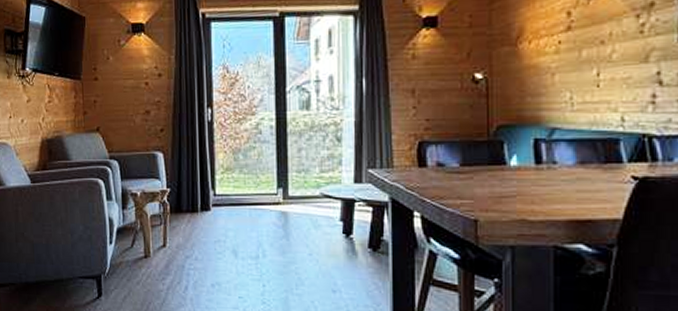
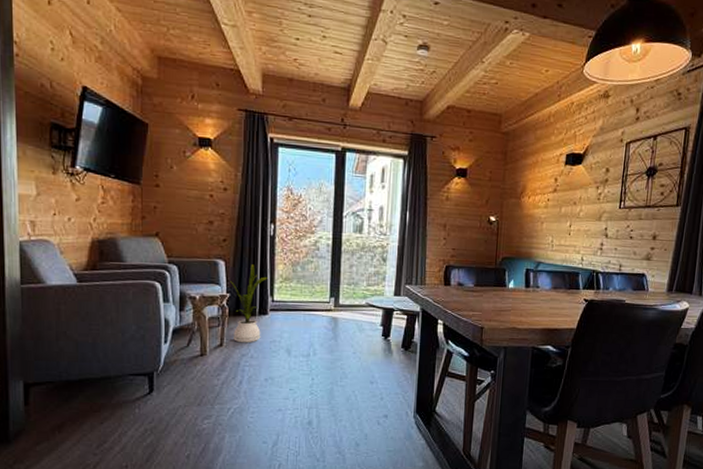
house plant: none [169,154,208,244] -> present [229,264,267,343]

